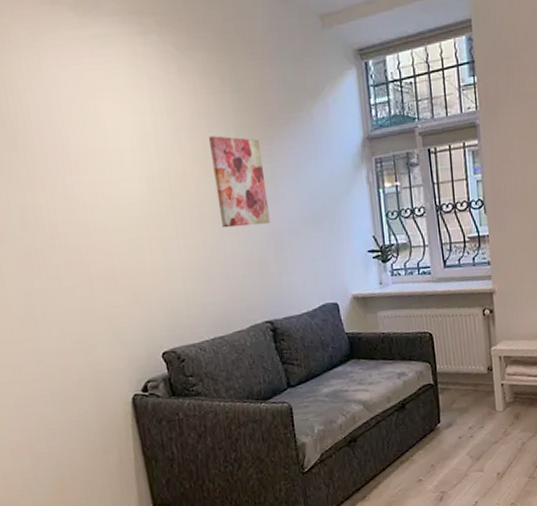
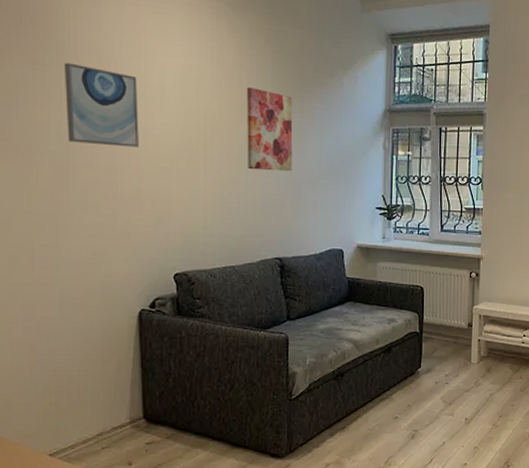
wall art: none [14,139,105,226] -> present [63,62,139,148]

